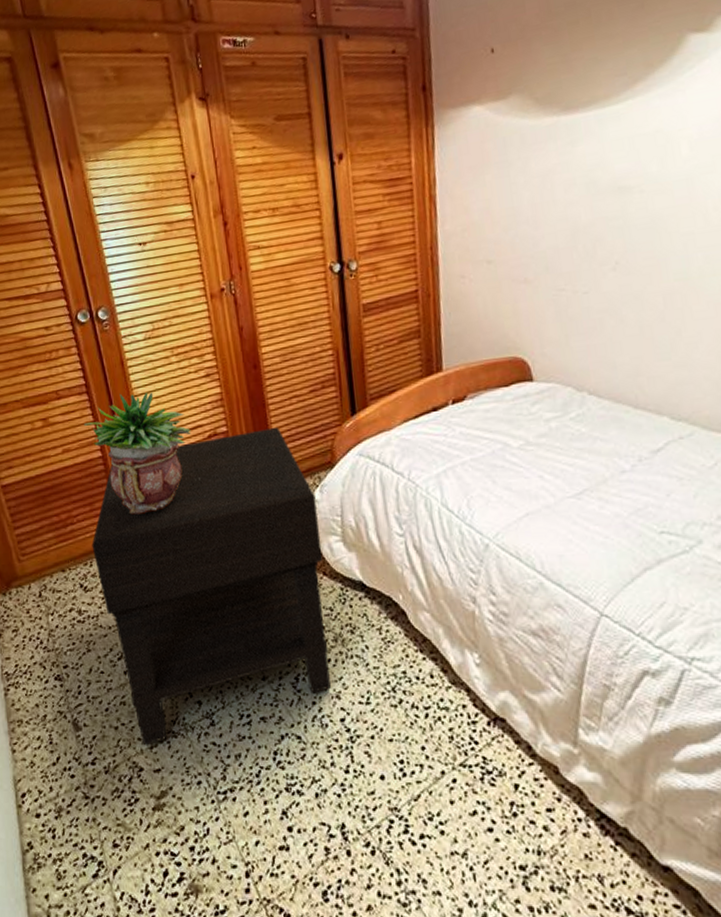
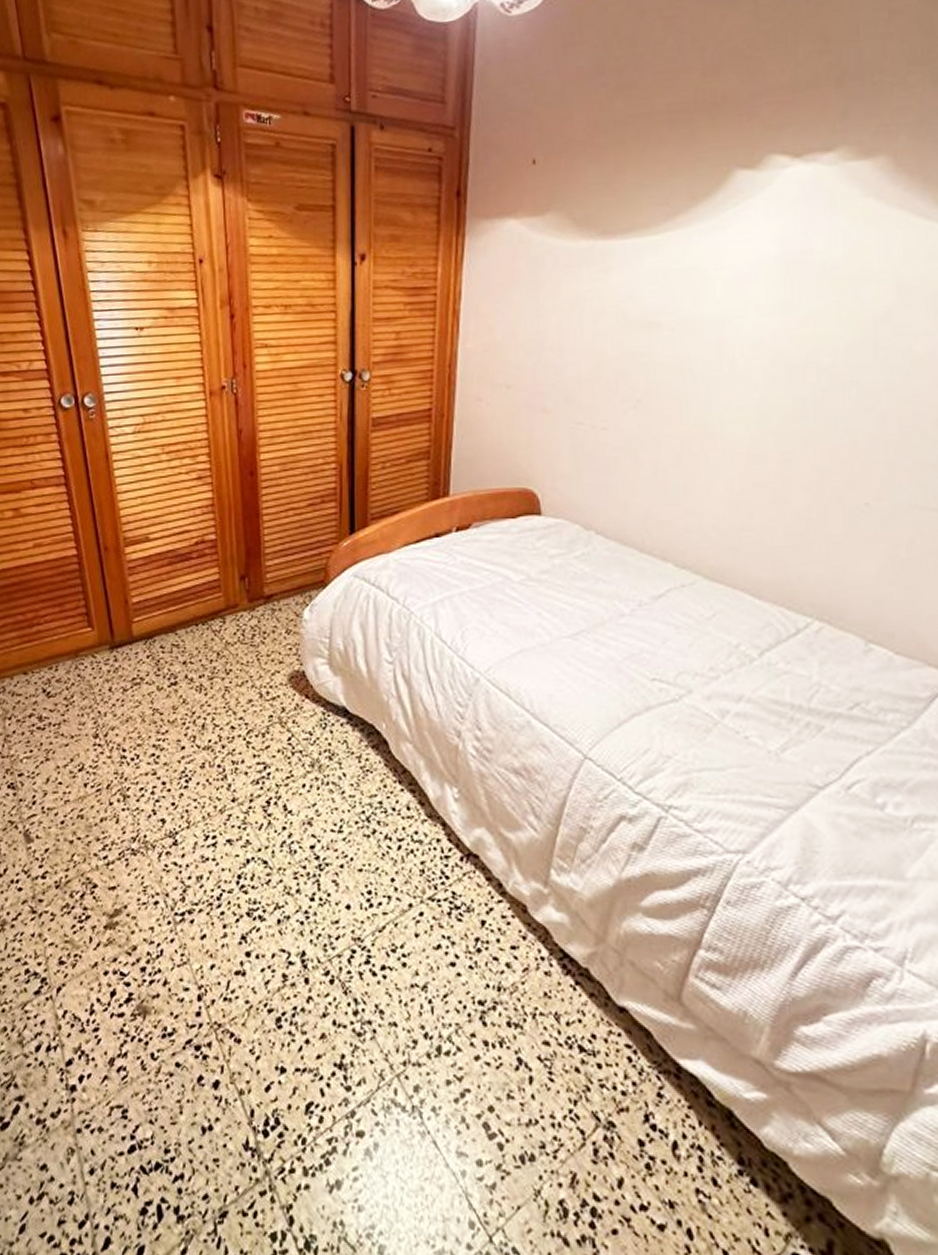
potted plant: present [83,392,200,515] -> none [59,488,183,620]
nightstand: present [92,426,331,746] -> none [59,539,306,862]

